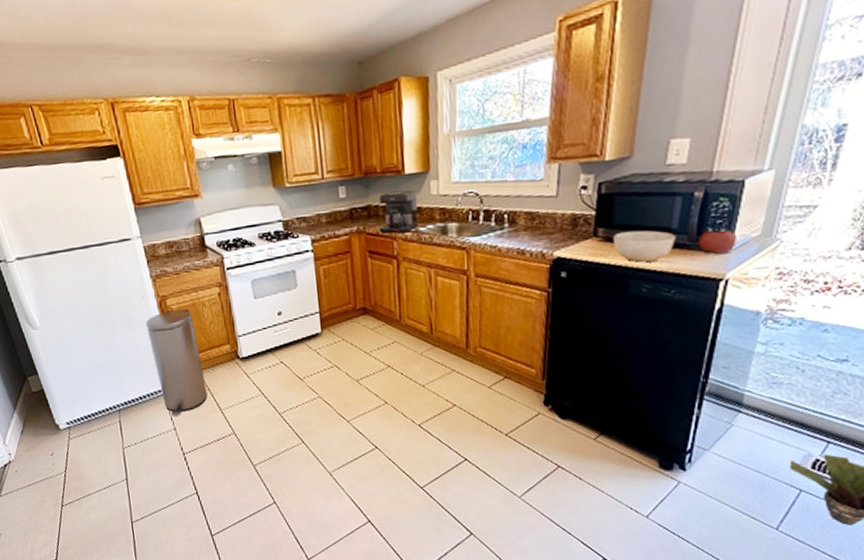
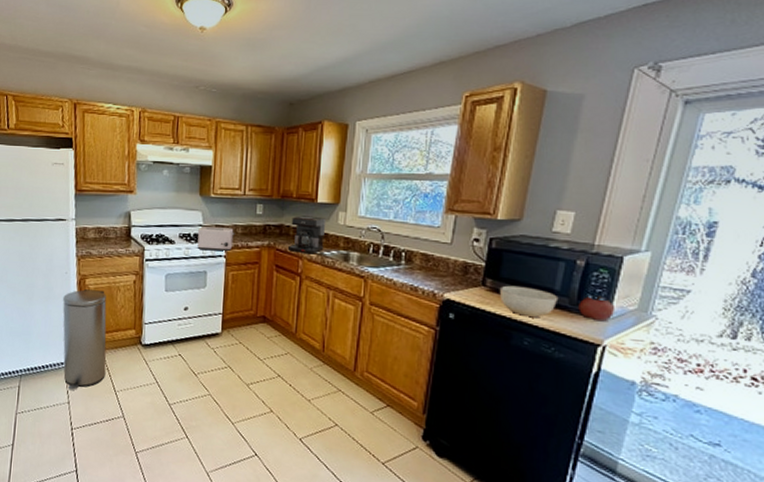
toaster: none [278,218,319,248] -> present [197,227,235,252]

